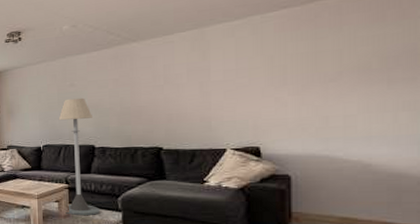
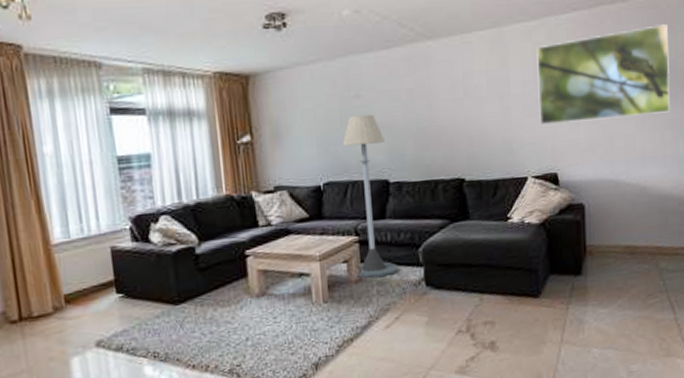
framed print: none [240,11,406,106] -> present [536,24,670,125]

